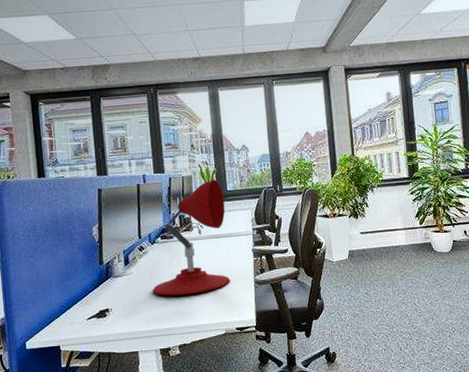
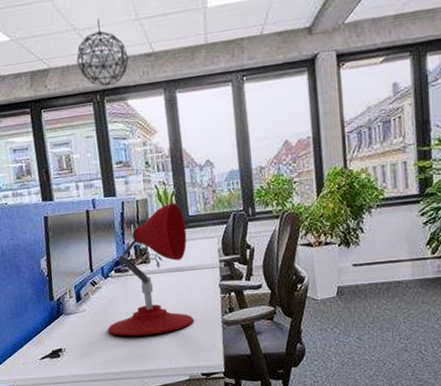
pendant light: none [134,28,179,82] -> present [76,19,129,87]

